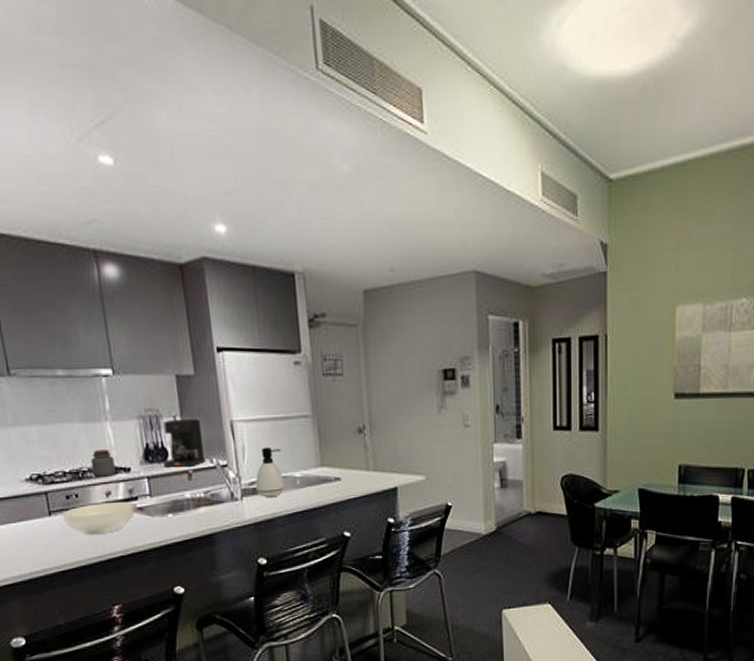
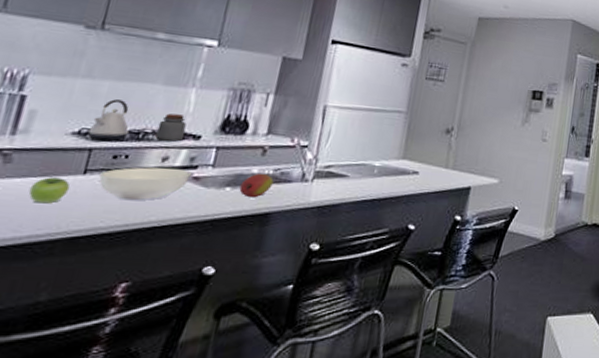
fruit: none [14,521,45,545] -> present [28,177,71,204]
kettle: none [37,443,71,484] -> present [88,99,130,142]
coffee maker: present [163,419,205,468] -> none [239,96,293,144]
fruit: none [179,497,208,522] -> present [239,173,274,198]
soap dispenser: present [255,447,285,498] -> none [329,134,368,183]

